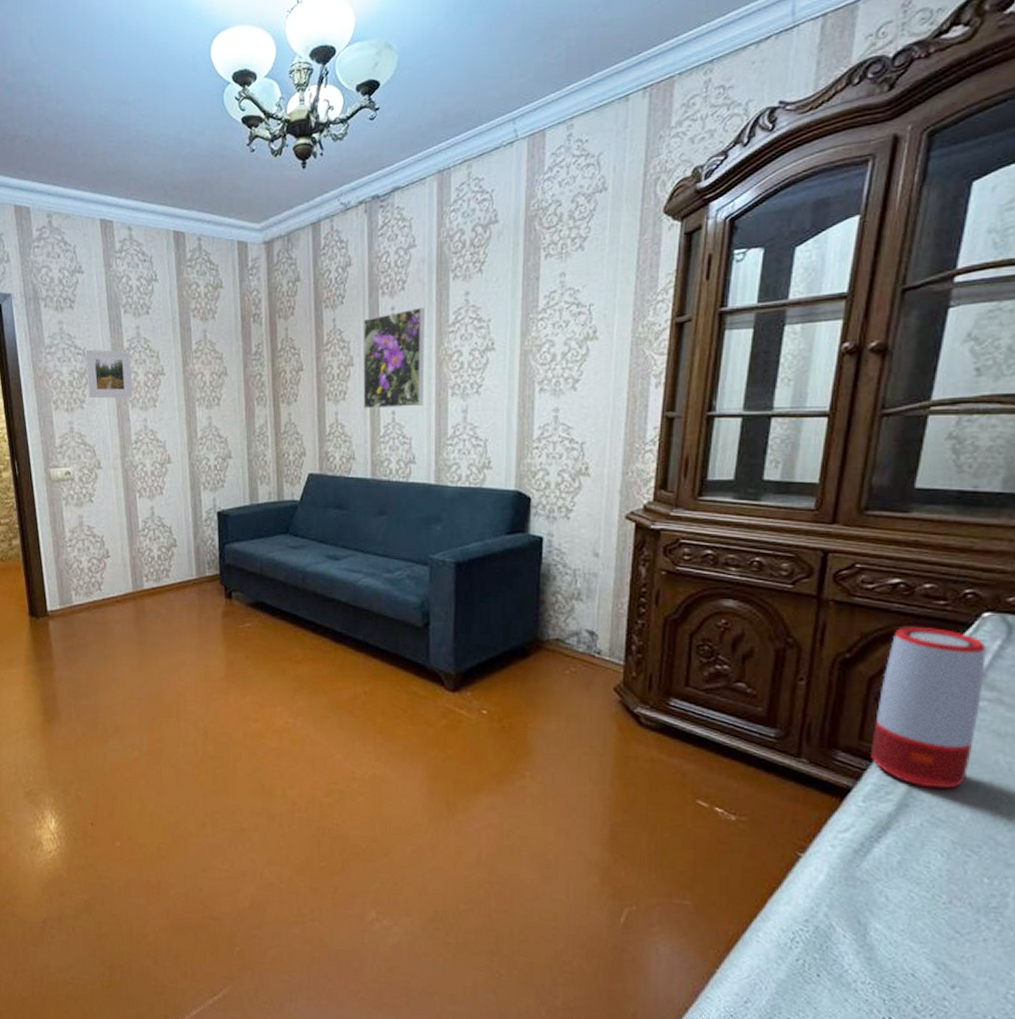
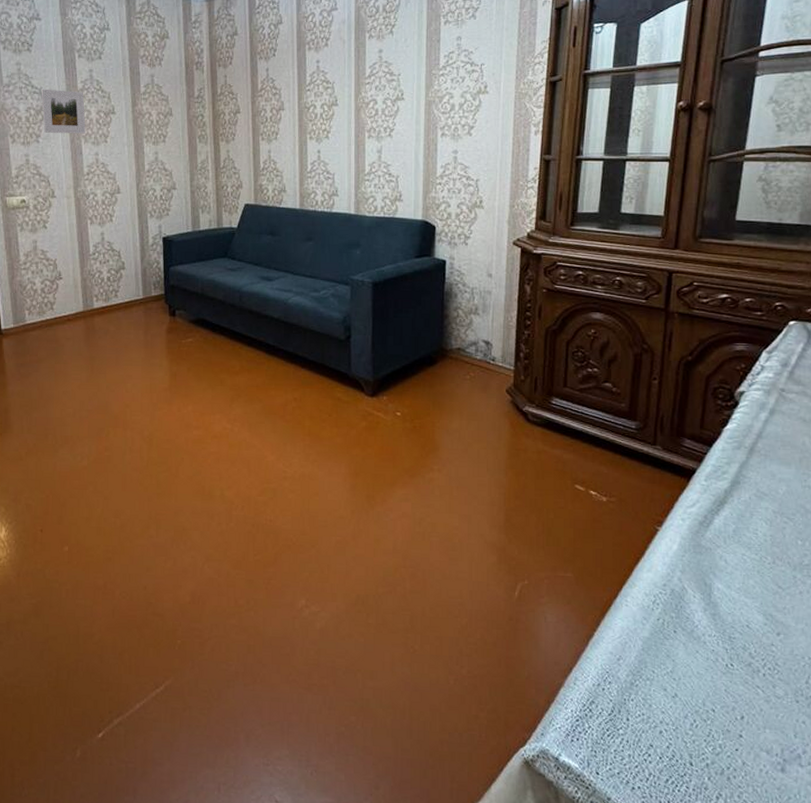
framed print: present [363,307,424,409] -> none [292,61,345,148]
speaker: present [869,627,986,789] -> none [709,334,793,467]

